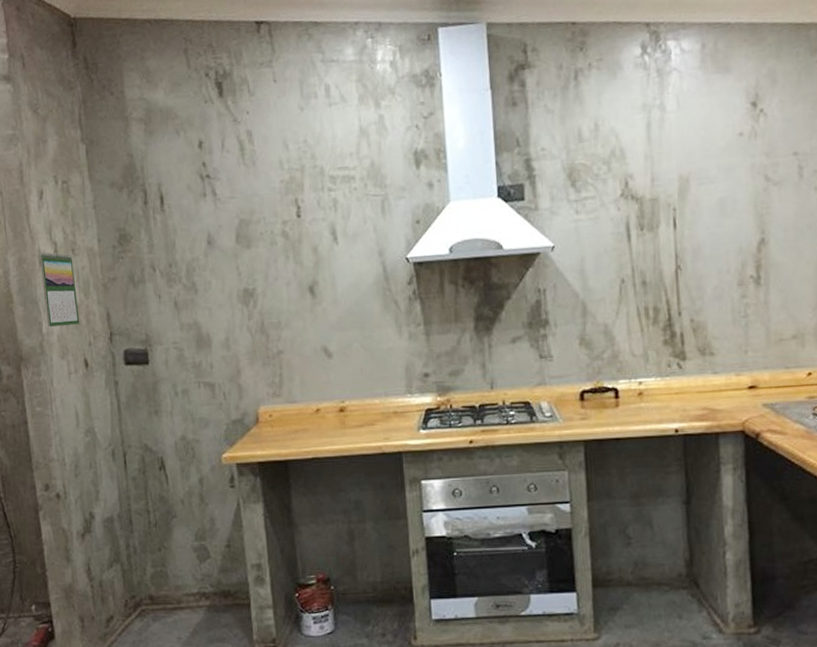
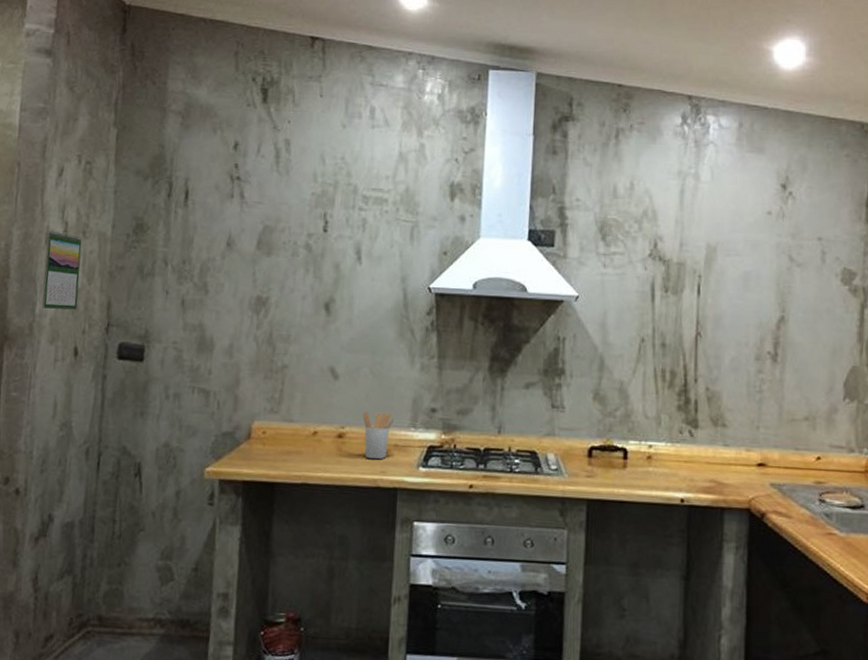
utensil holder: none [360,383,391,428] -> present [363,411,395,460]

